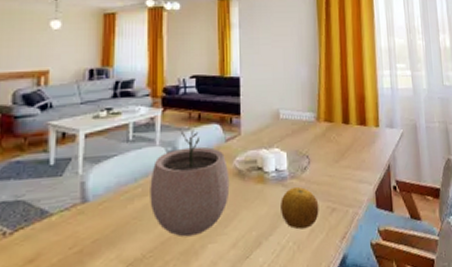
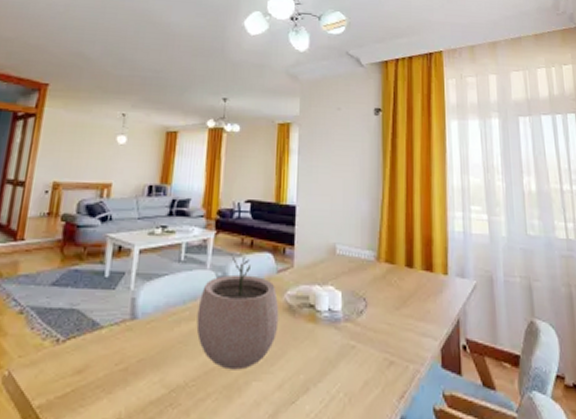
fruit: present [281,187,319,230] -> none [332,332,375,380]

